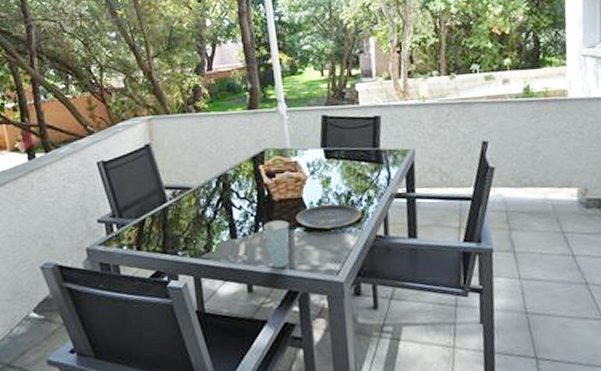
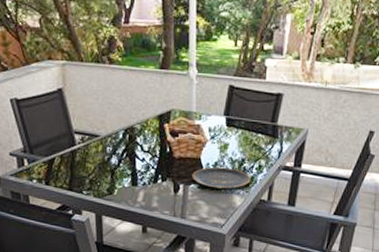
cup: present [262,220,289,269] -> none [161,175,185,217]

